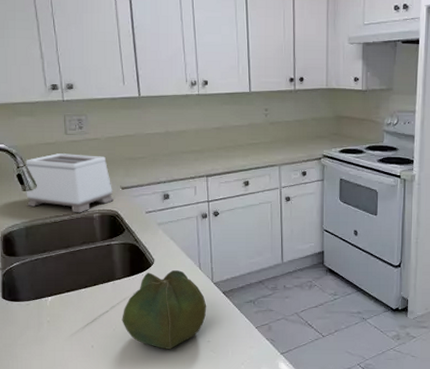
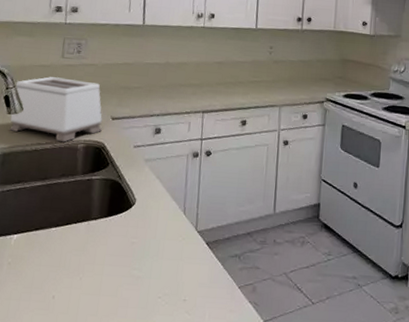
cabbage: present [122,270,207,349] -> none [90,213,187,307]

